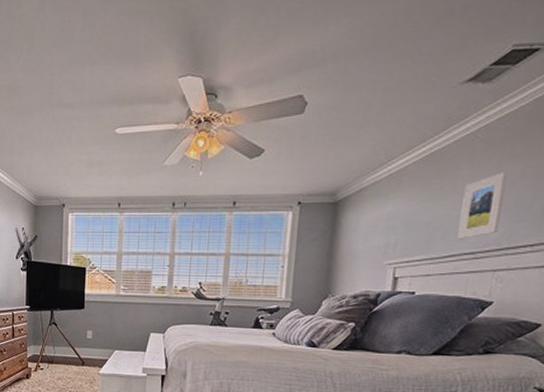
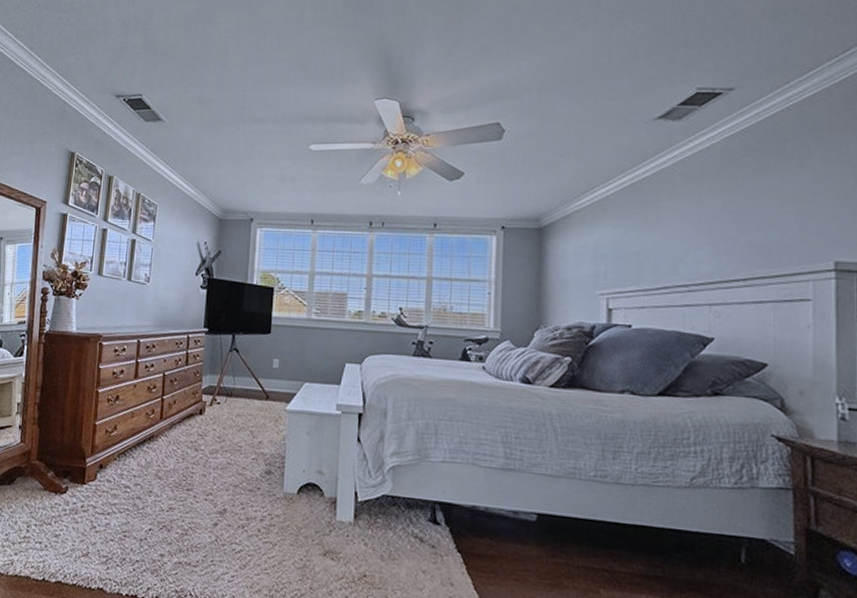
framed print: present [457,172,508,239] -> none [668,205,709,271]

